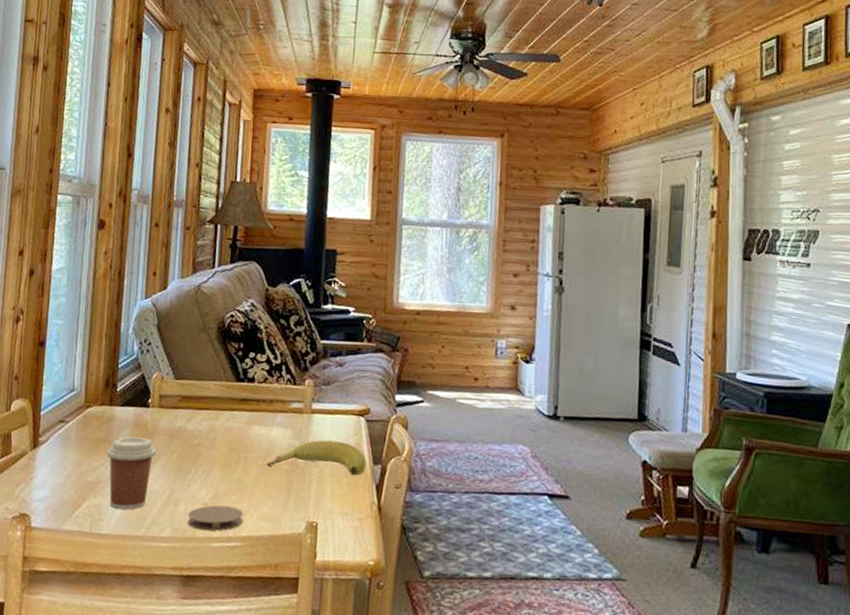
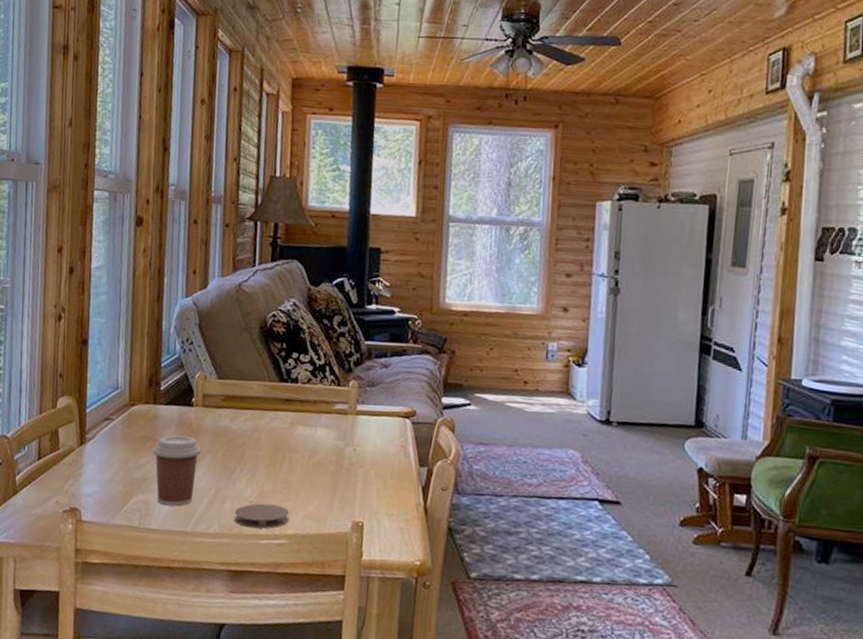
banana: present [266,440,367,476] -> none [311,441,413,478]

